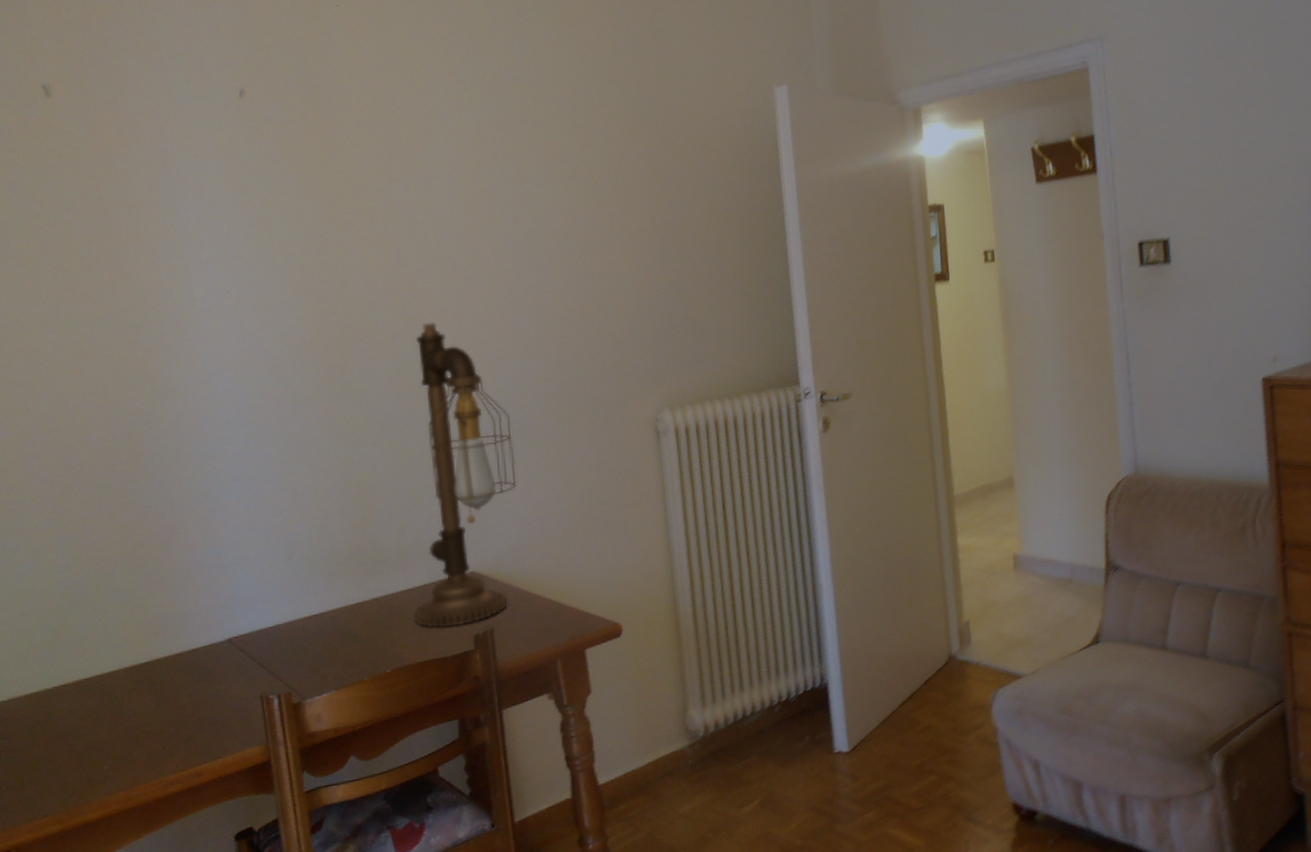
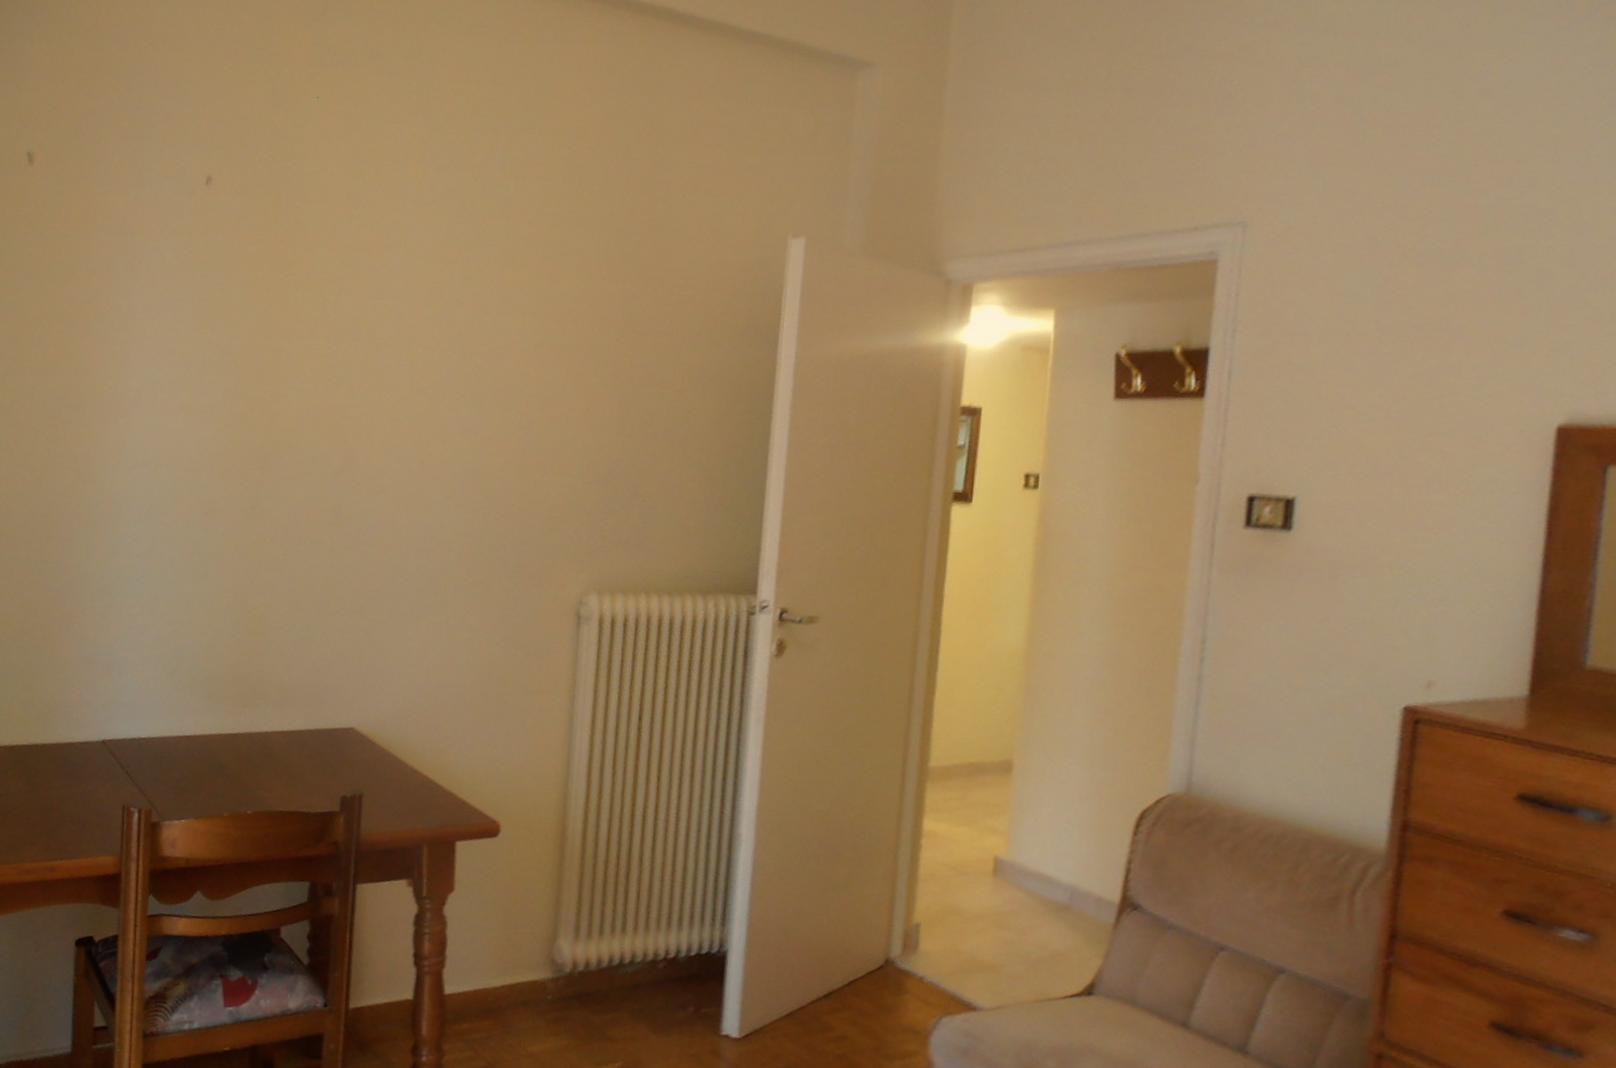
desk lamp: present [414,323,517,628] -> none [283,451,420,784]

